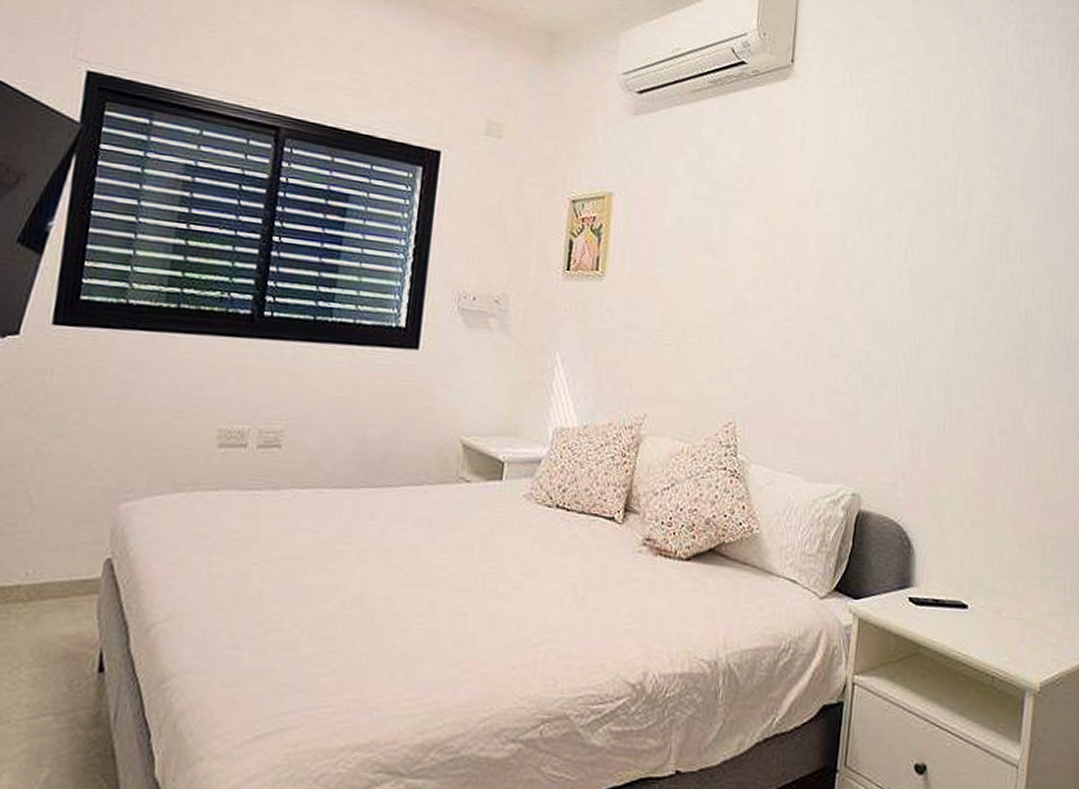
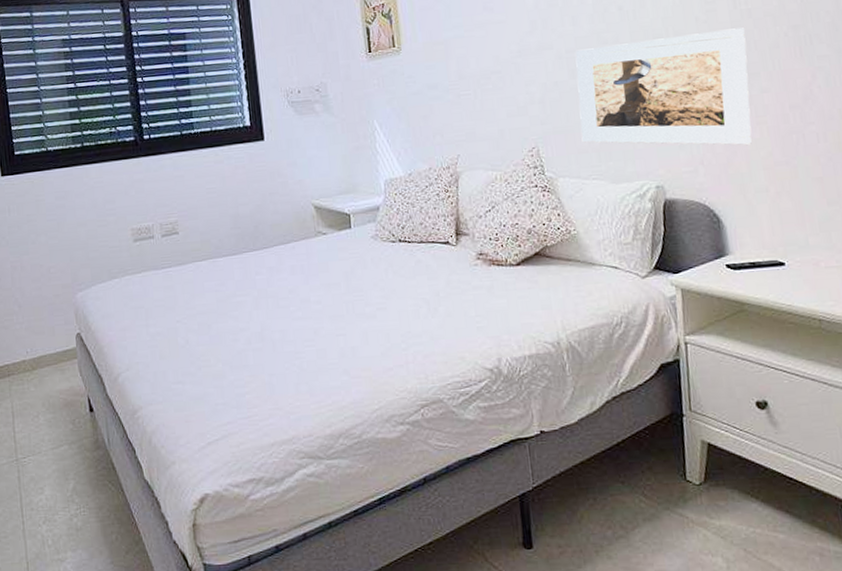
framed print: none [783,320,967,466] -> present [575,27,752,146]

